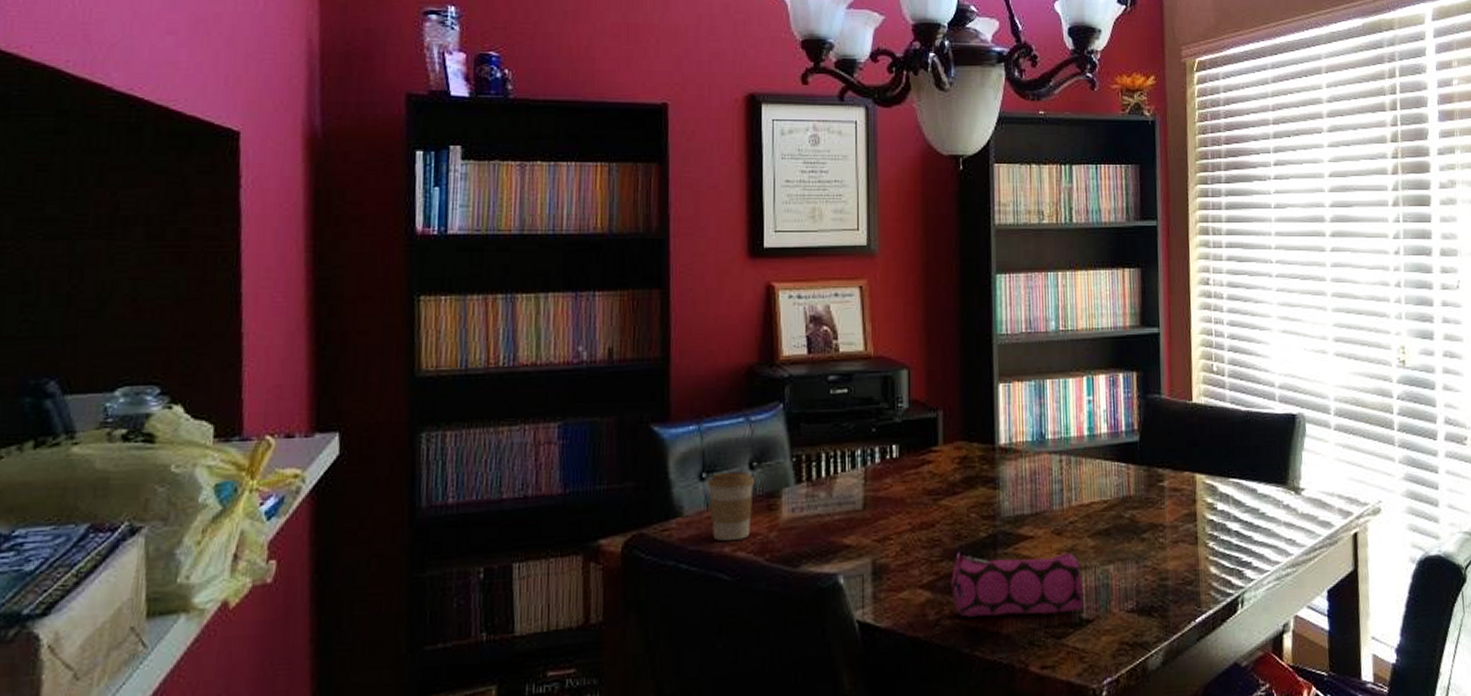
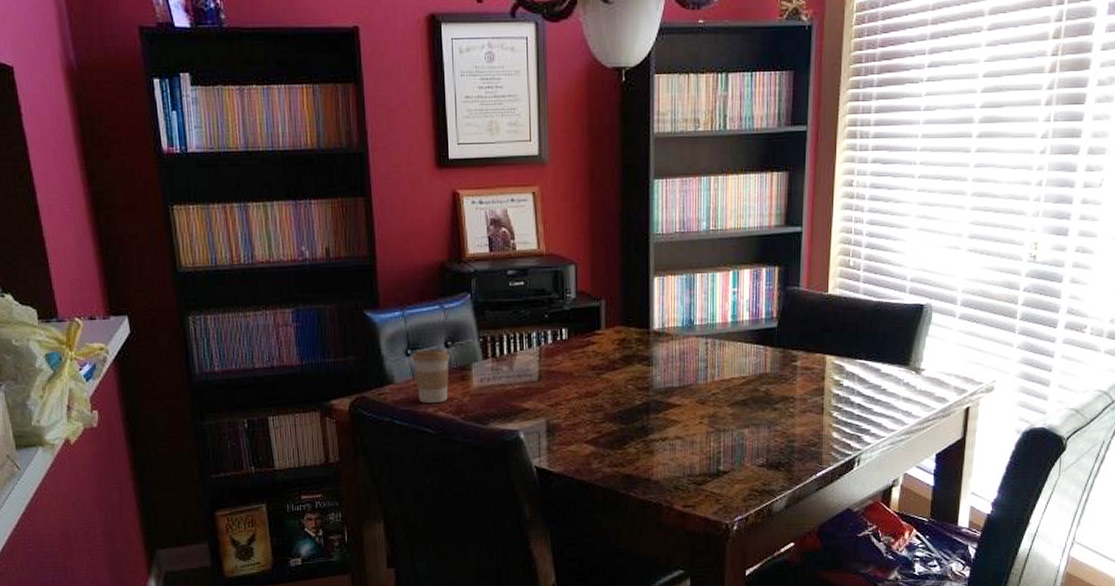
pencil case: present [951,552,1085,617] -> none [611,416,722,466]

